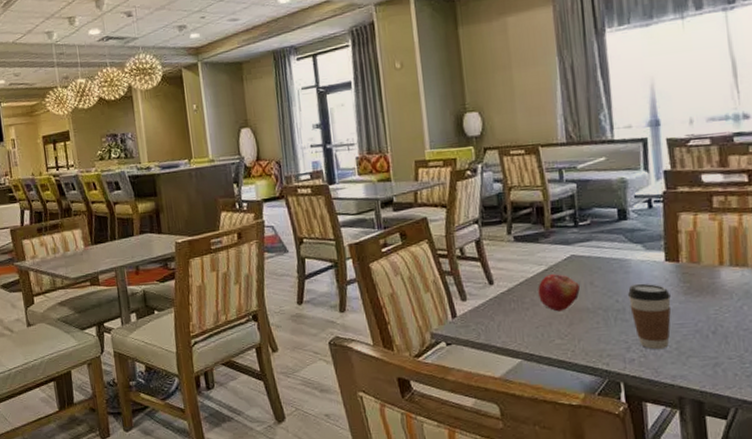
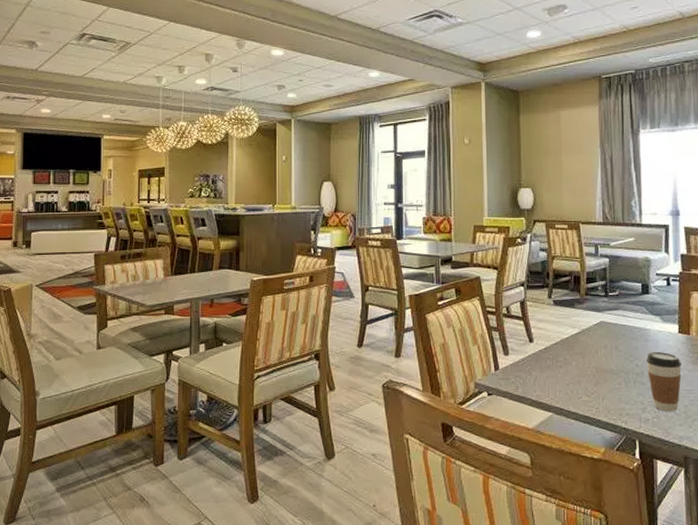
fruit: present [538,273,580,312] -> none [571,336,606,371]

